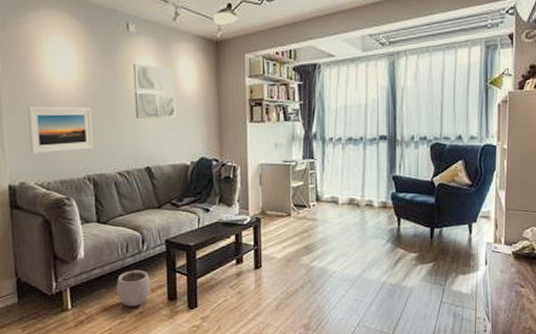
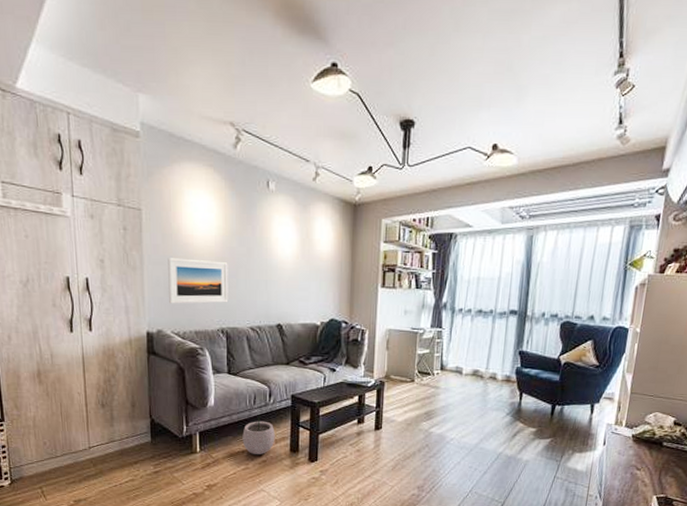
wall art: present [132,63,176,119] -> none [270,221,310,279]

